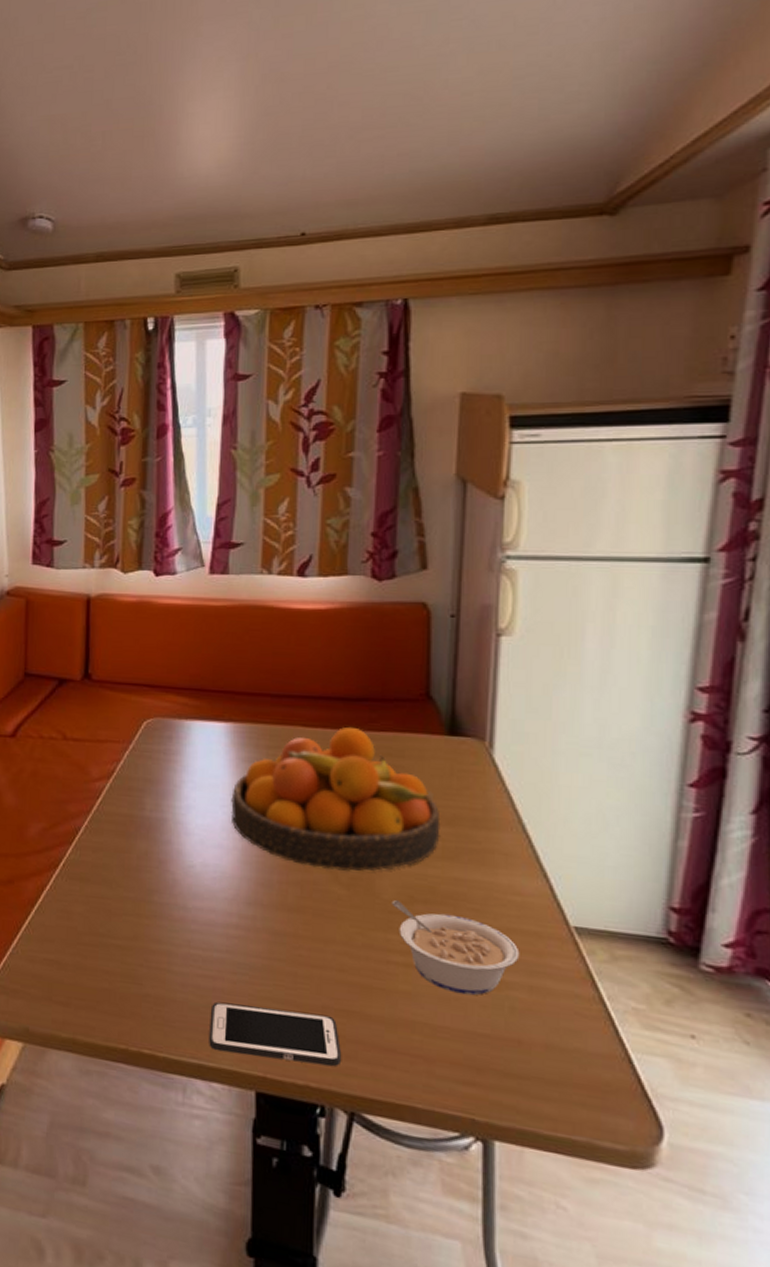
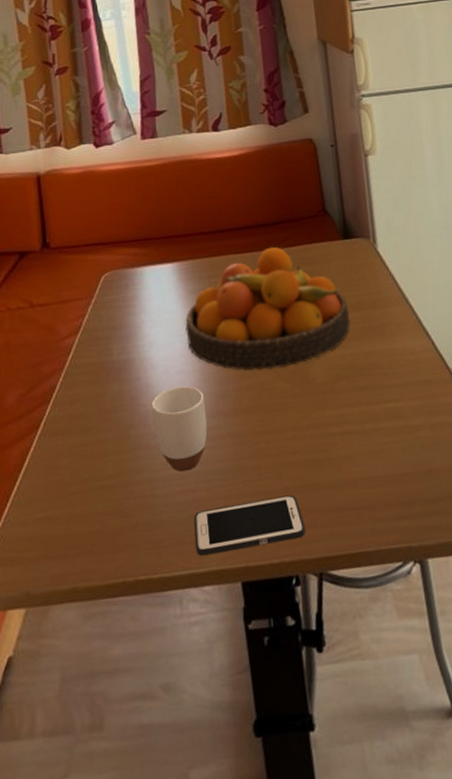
mug: none [179,861,242,956] -> present [151,386,208,472]
legume: present [391,899,520,996] -> none [323,380,421,446]

